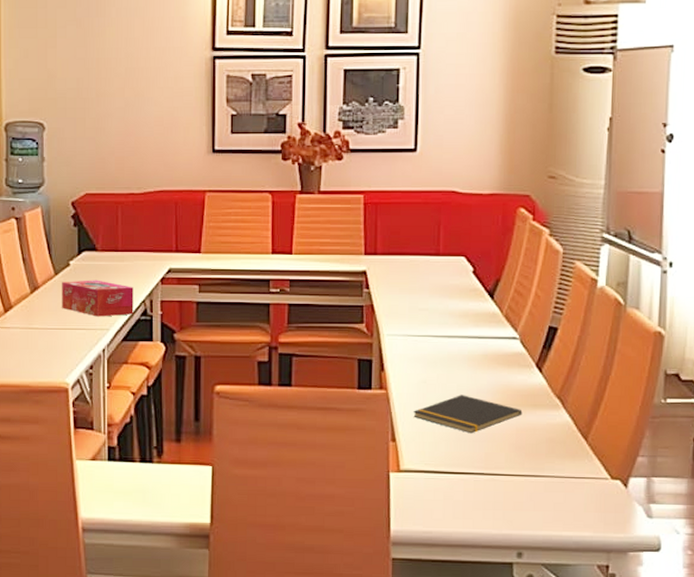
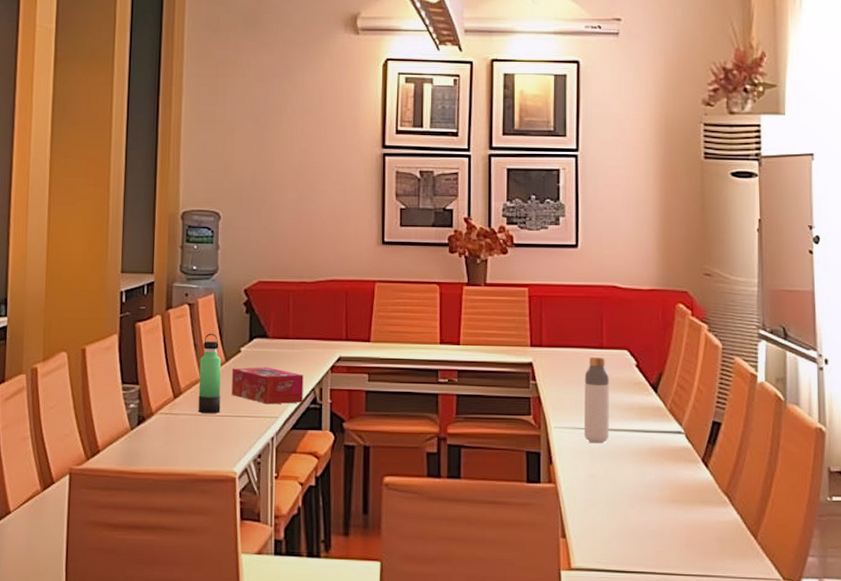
thermos bottle: none [29,247,51,327] -> present [198,333,221,414]
notepad: present [413,395,523,434] -> none [583,490,691,531]
bottle: none [416,263,446,350] -> present [583,355,610,444]

